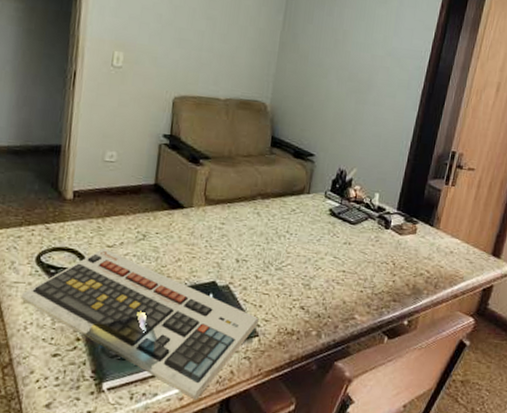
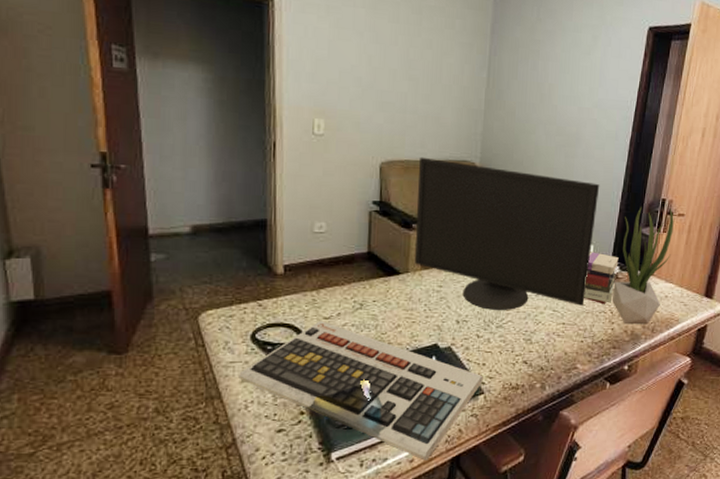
computer monitor: none [199,94,389,255] -> present [415,157,600,310]
books: none [366,200,404,255] -> present [584,251,619,305]
potted plant: none [395,157,464,280] -> present [612,206,674,325]

